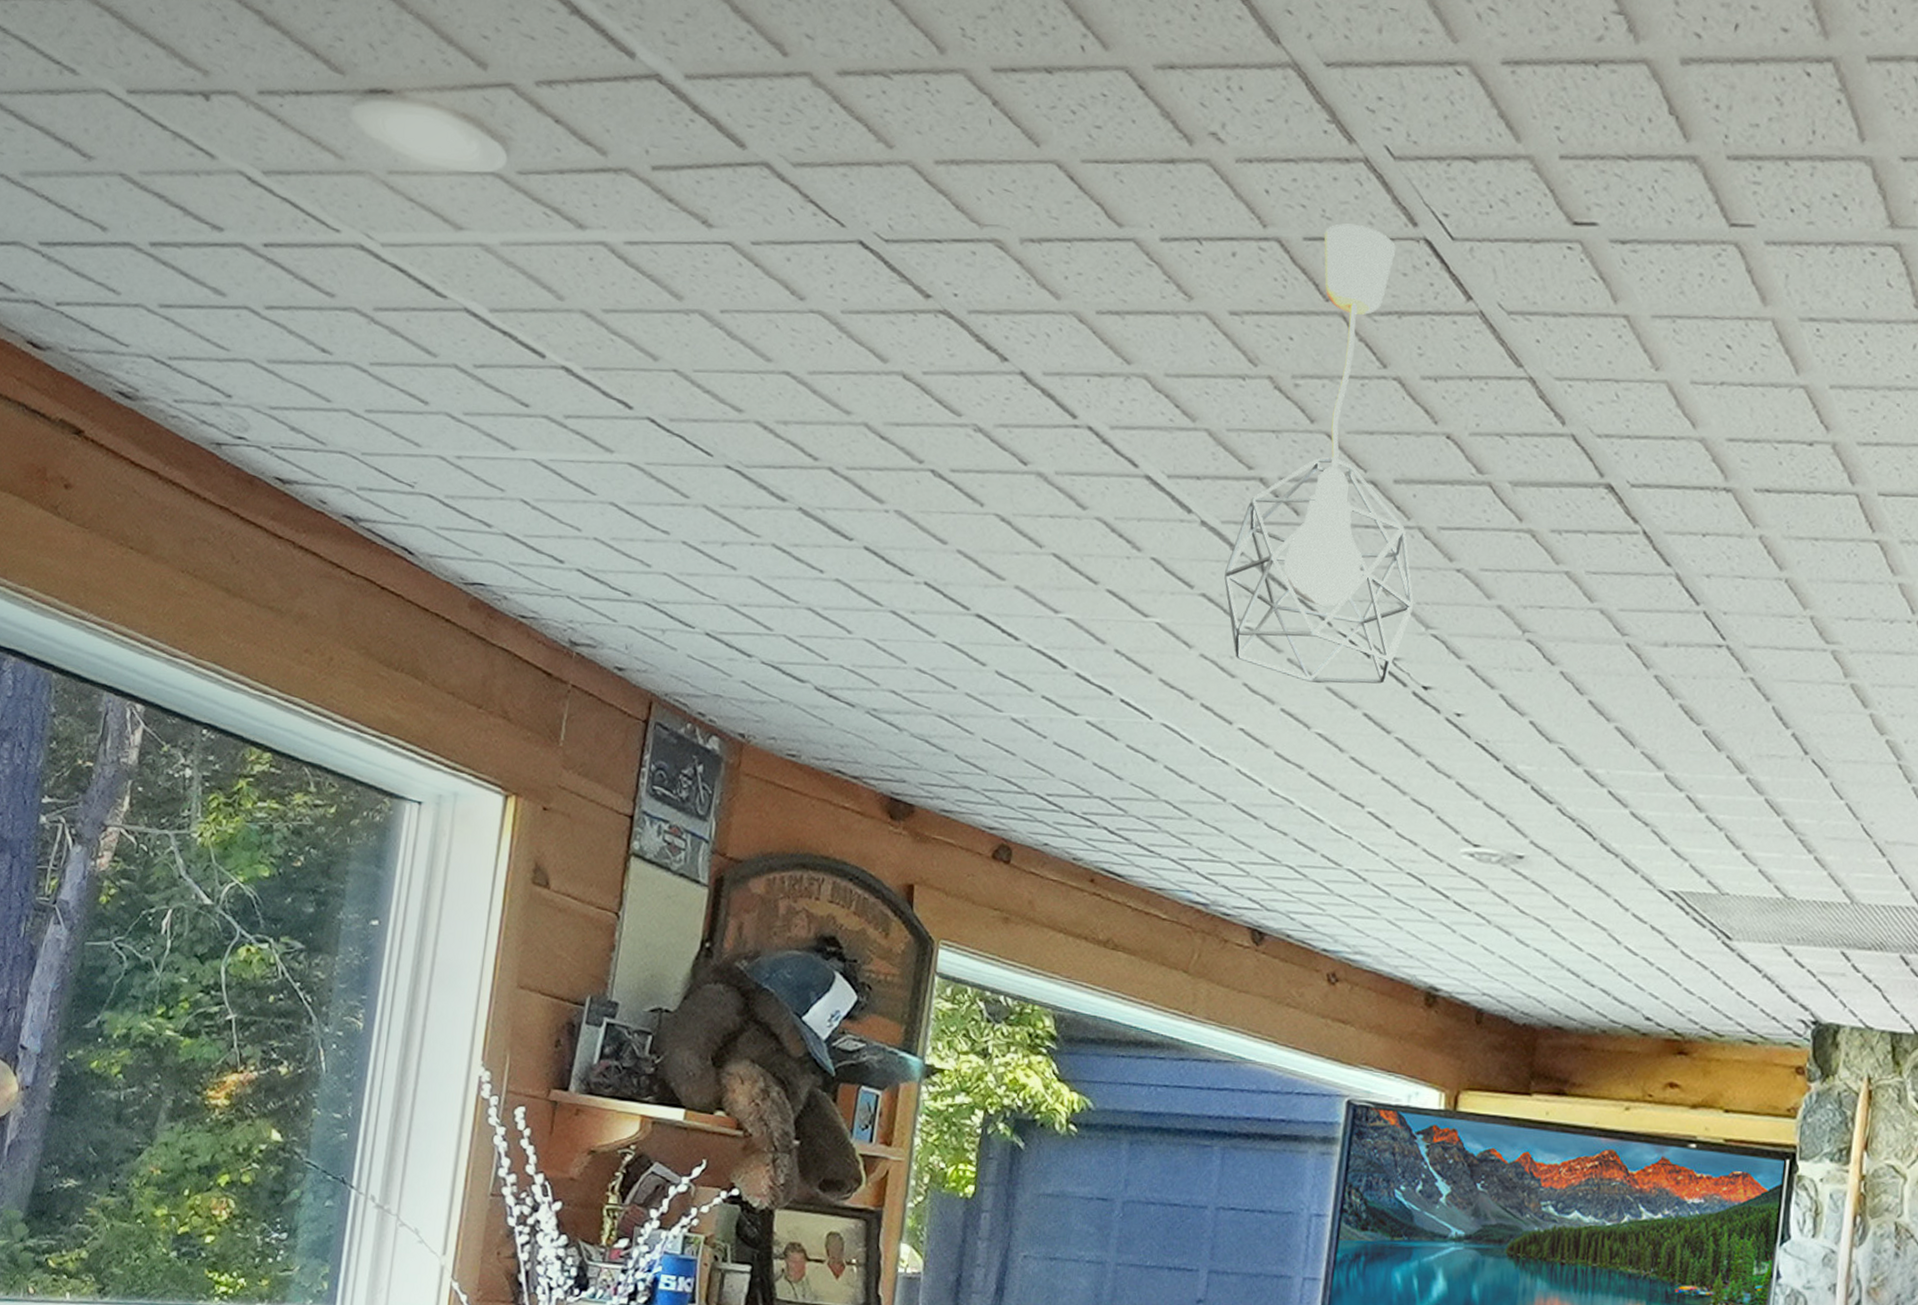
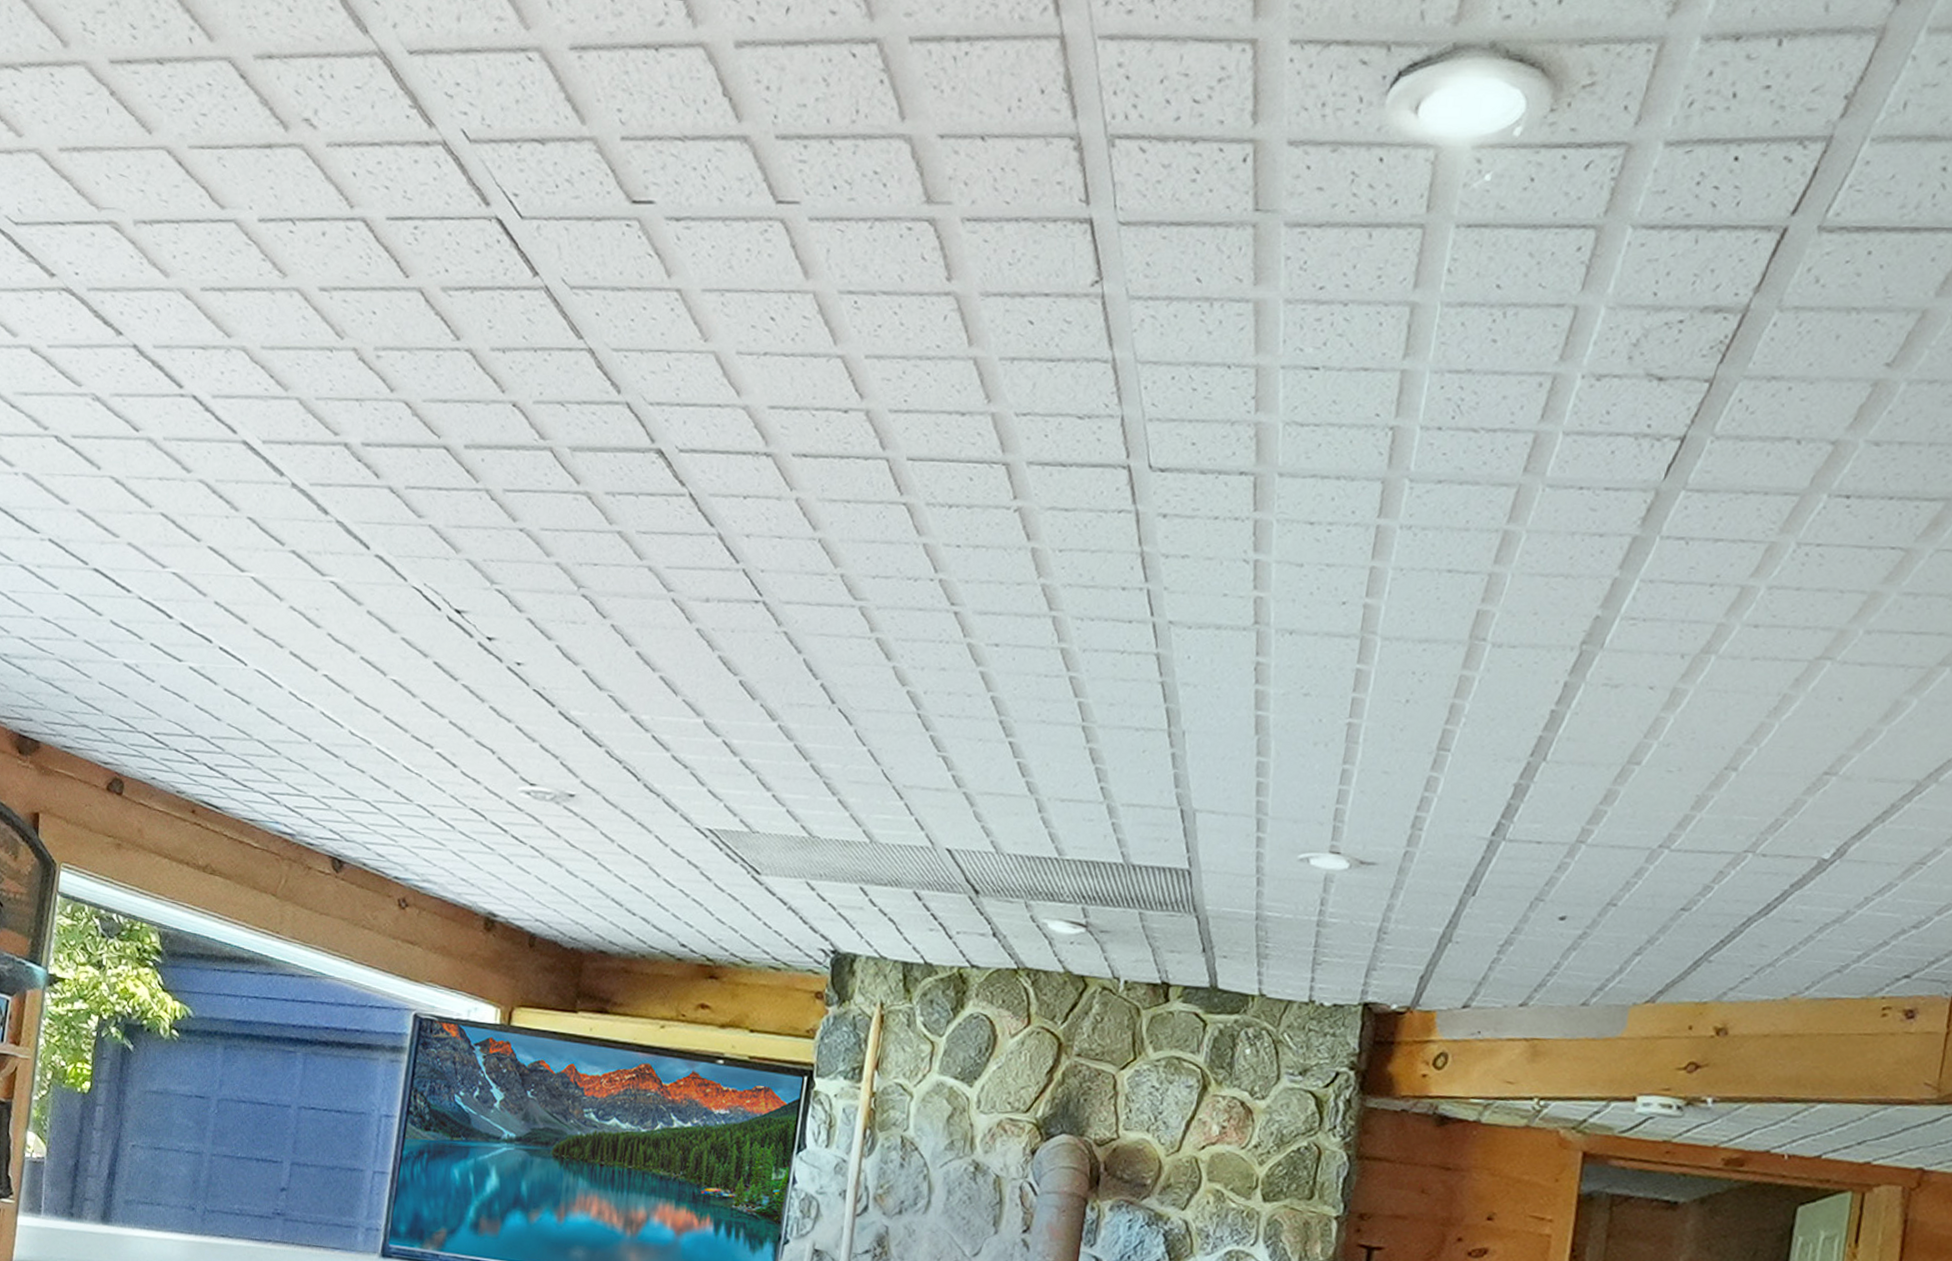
pendant light: present [1224,223,1413,684] -> none [312,204,480,635]

